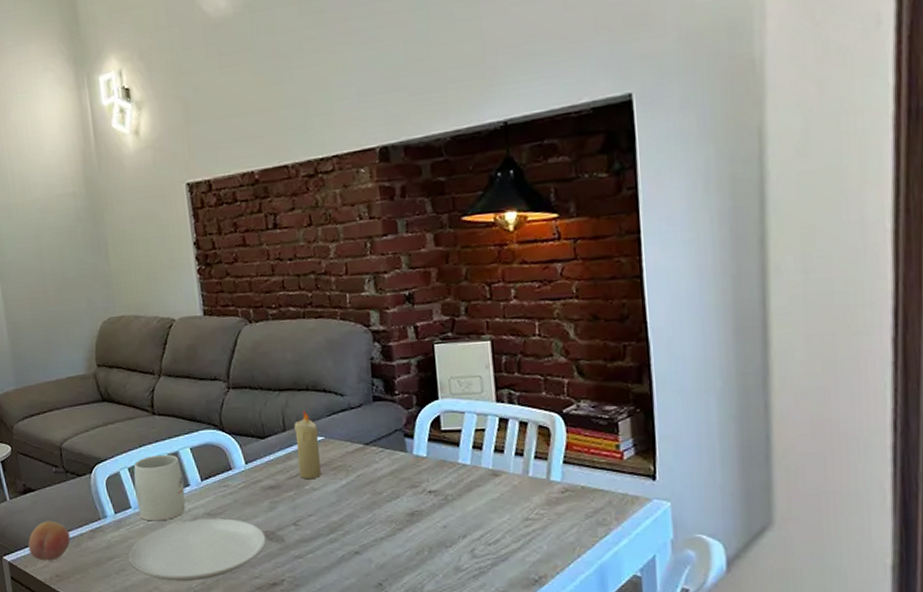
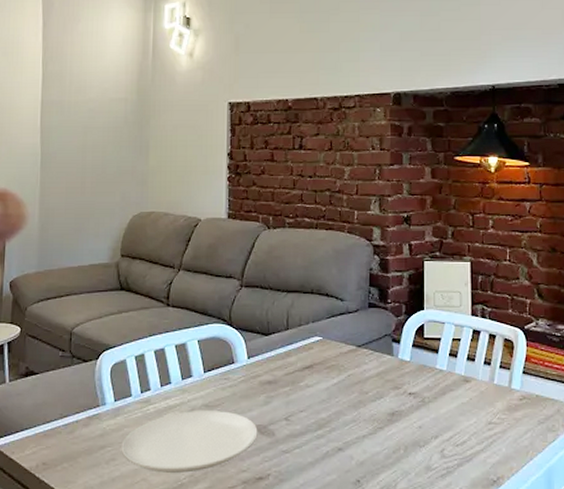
fruit: present [28,520,71,561] -> none [19,405,65,448]
mug: present [133,454,186,522] -> none [138,345,187,411]
candle: present [294,411,321,480] -> none [296,312,317,377]

